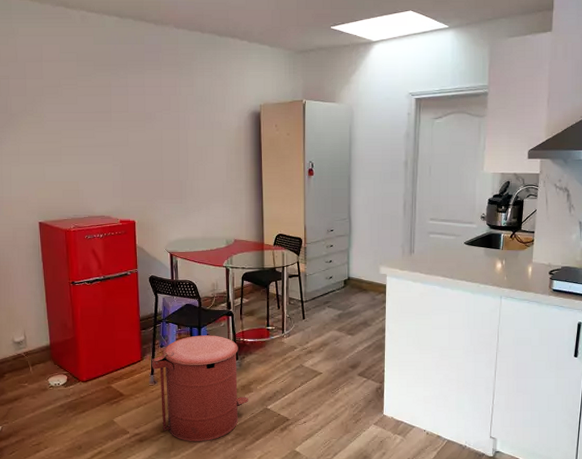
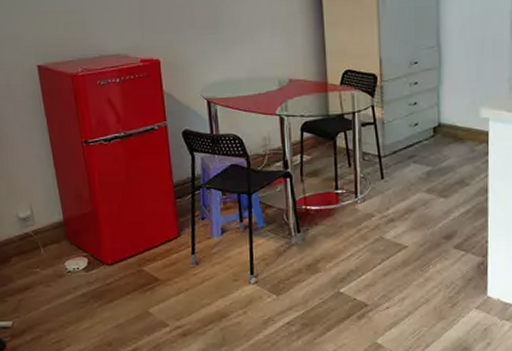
trash can: present [151,335,249,442] -> none [191,202,316,335]

